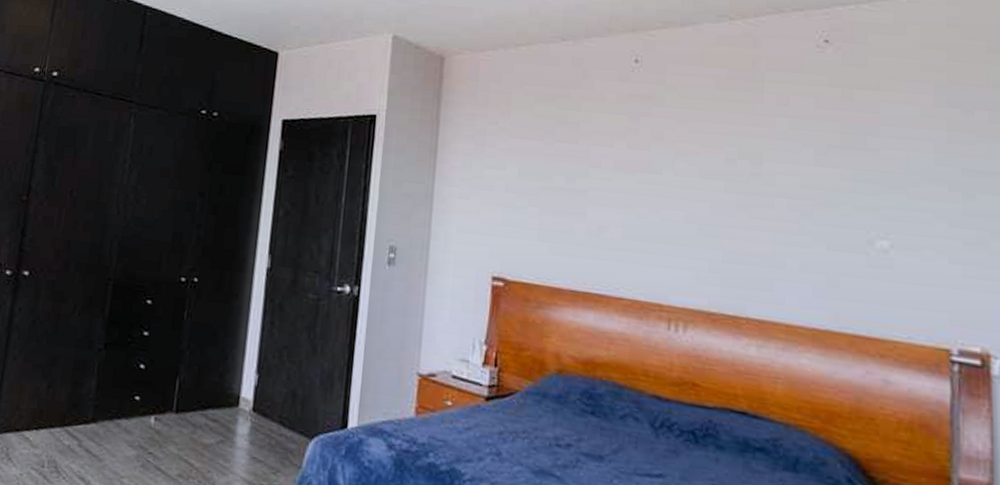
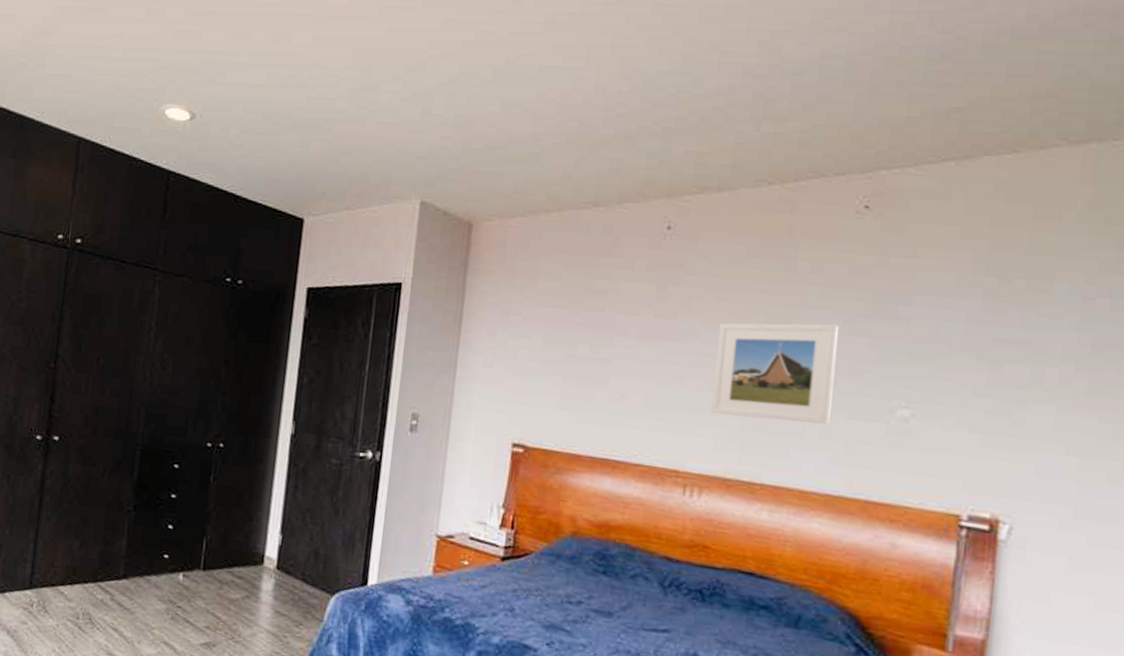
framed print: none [690,154,811,256] -> present [711,323,840,425]

